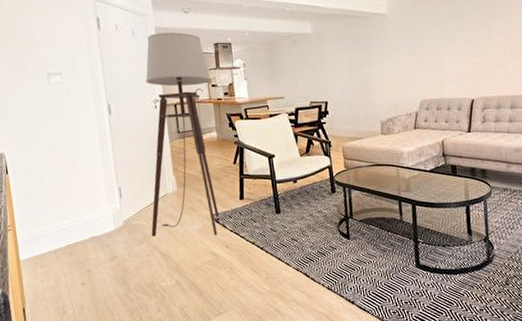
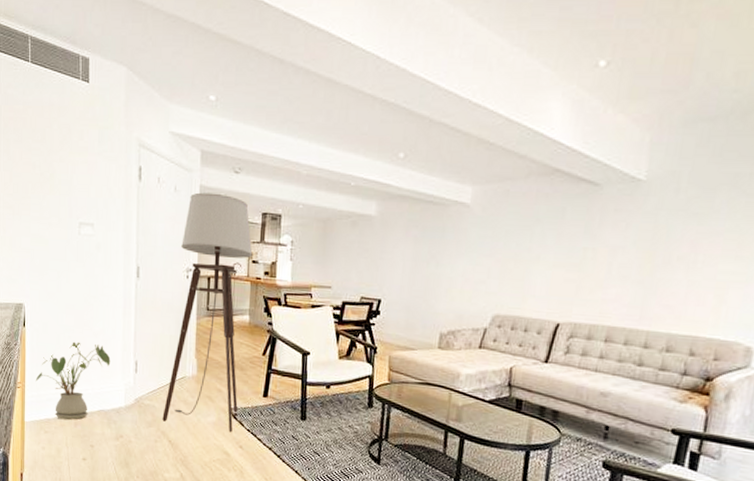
house plant: none [25,179,96,252] -> present [35,341,111,420]

